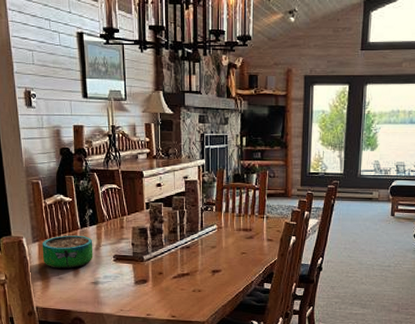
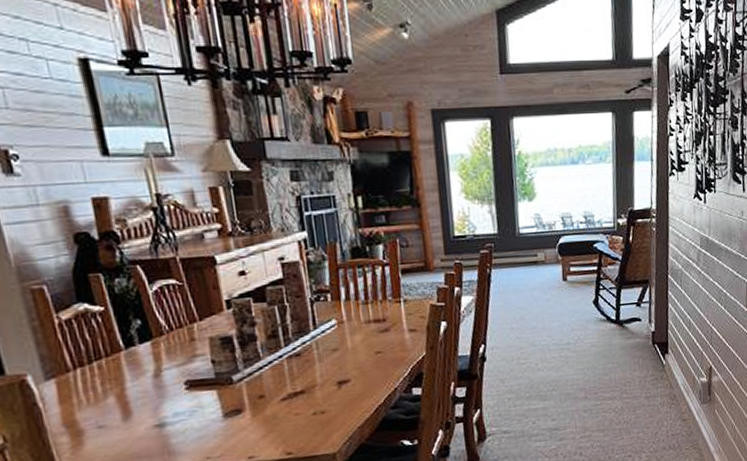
decorative bowl: present [42,235,93,269] -> none [61,359,152,415]

